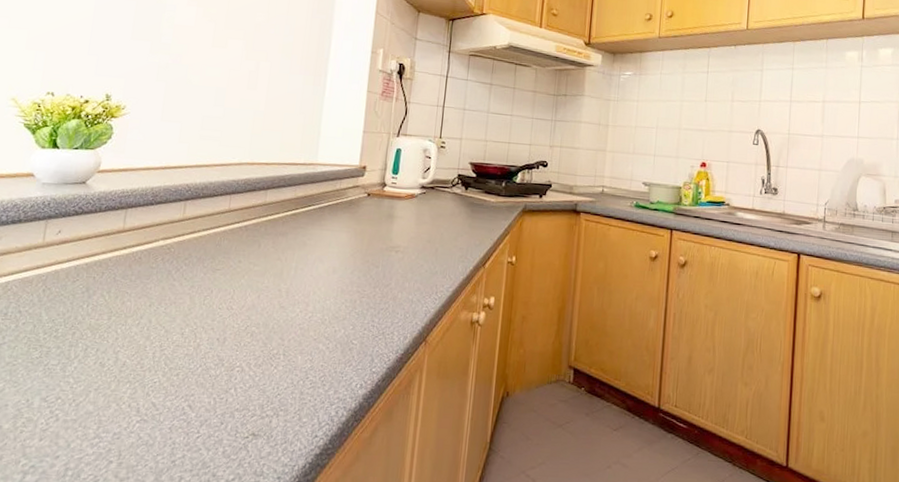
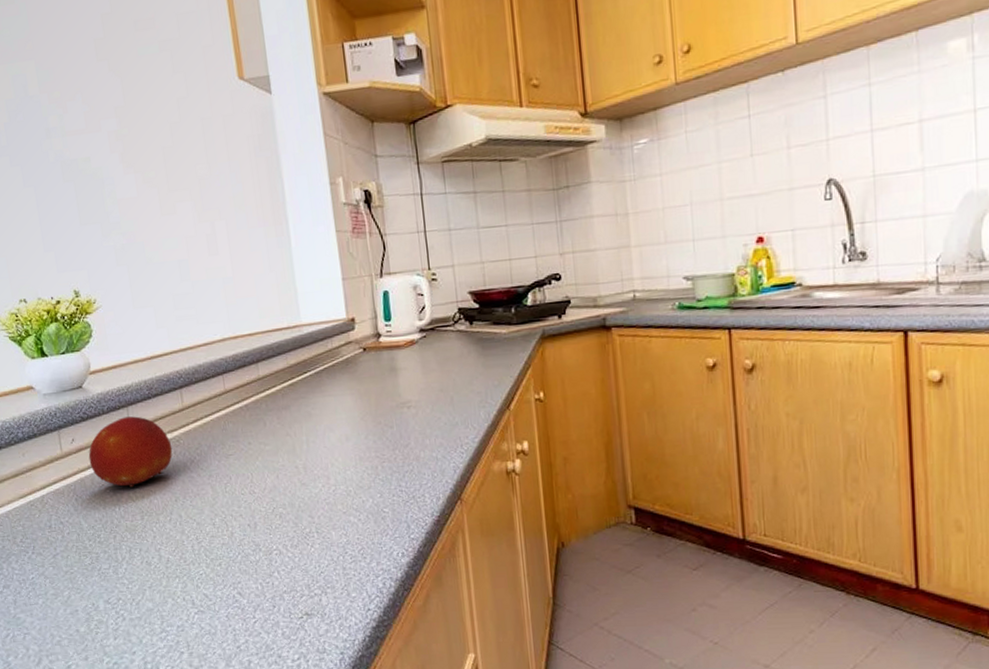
fruit: none [70,218,162,287] -> present [88,416,173,488]

